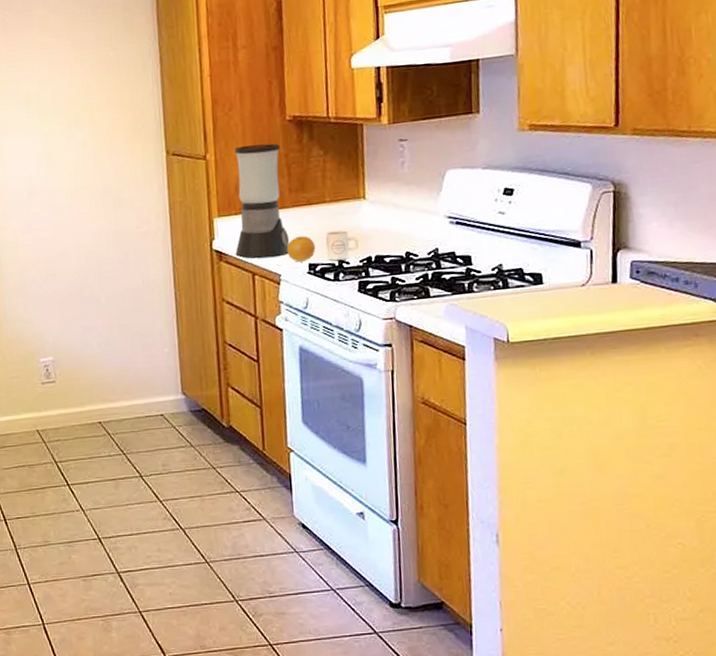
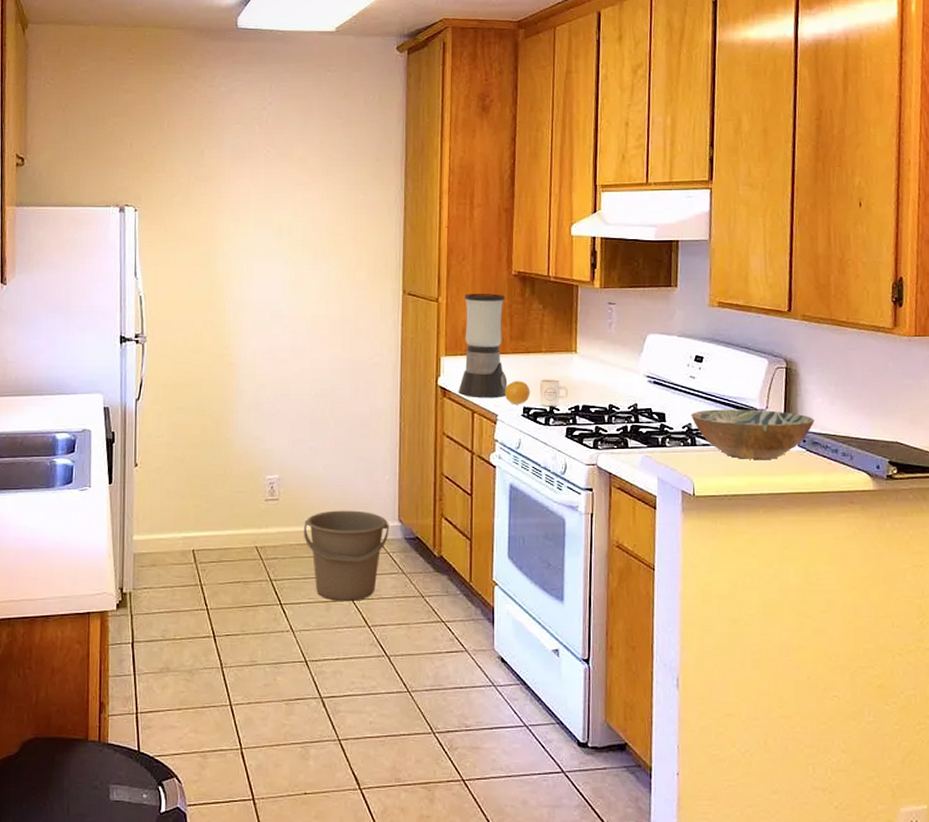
bucket: none [84,386,174,478] -> present [304,510,389,601]
bowl: none [501,241,650,298] -> present [691,409,814,459]

